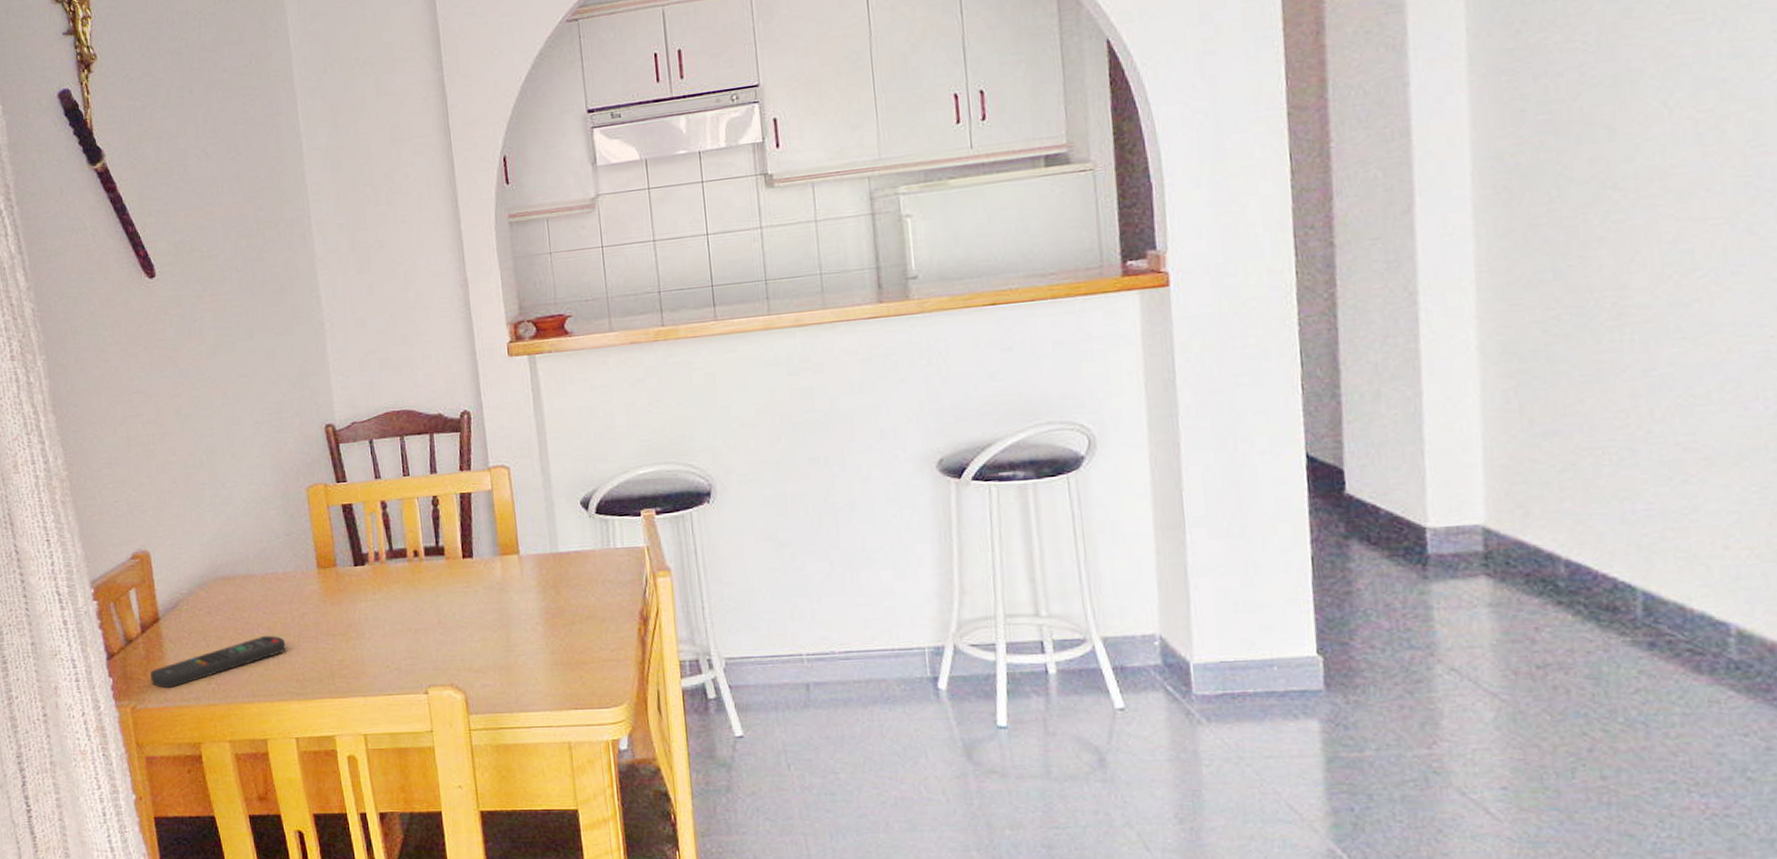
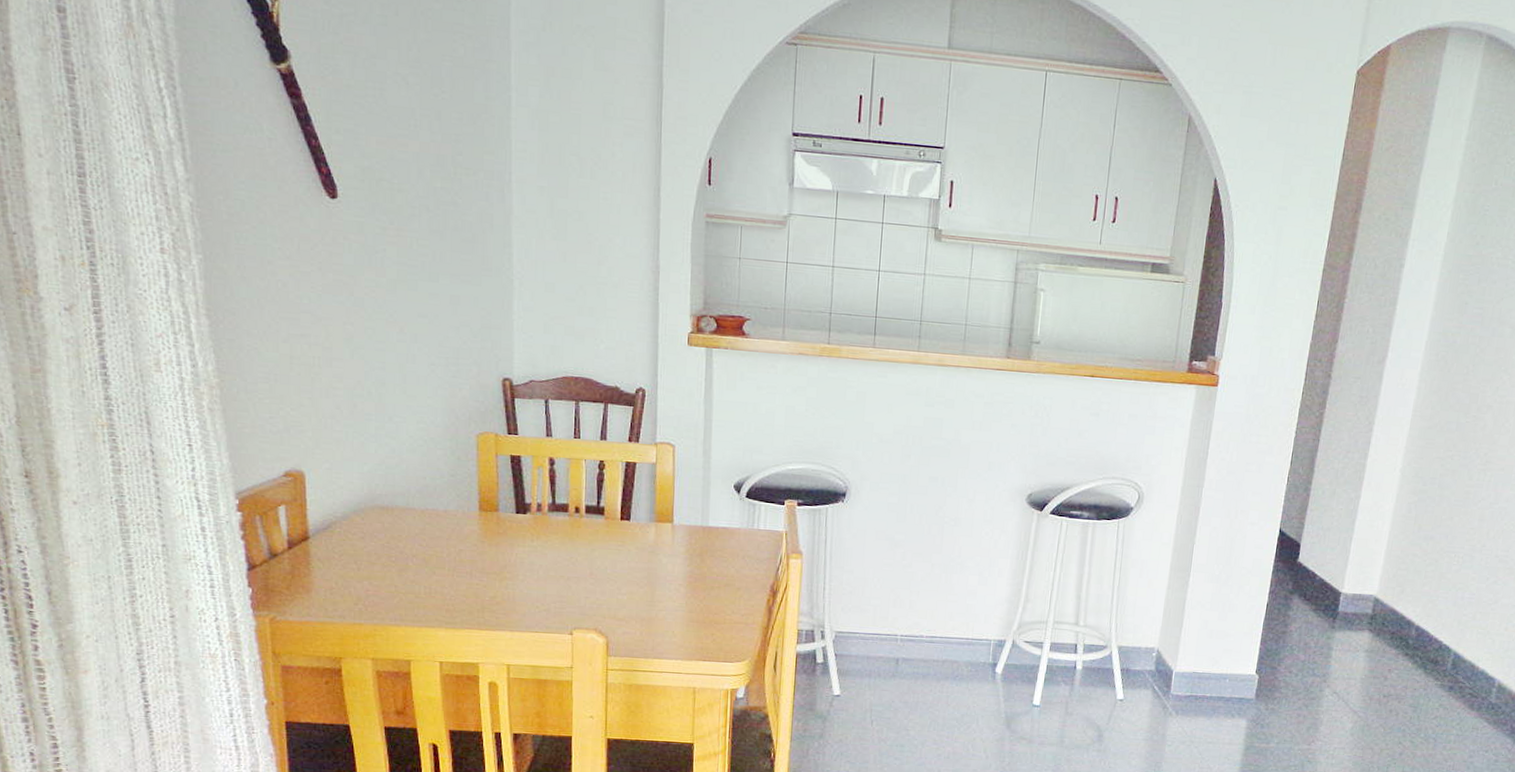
remote control: present [150,635,286,689] -> none [294,566,439,605]

